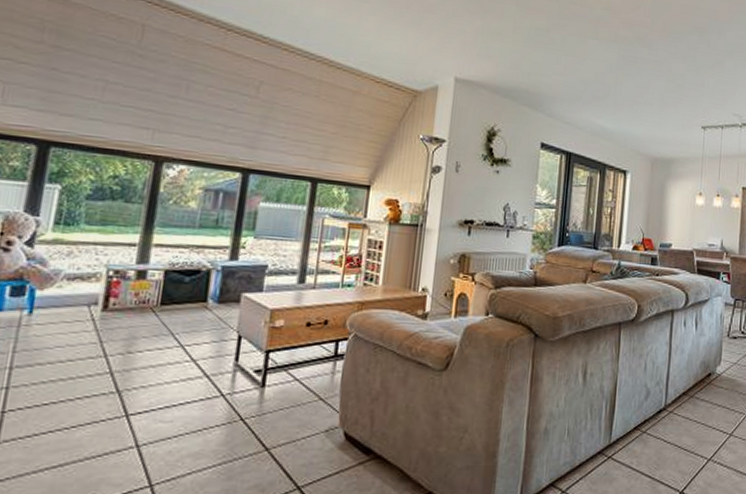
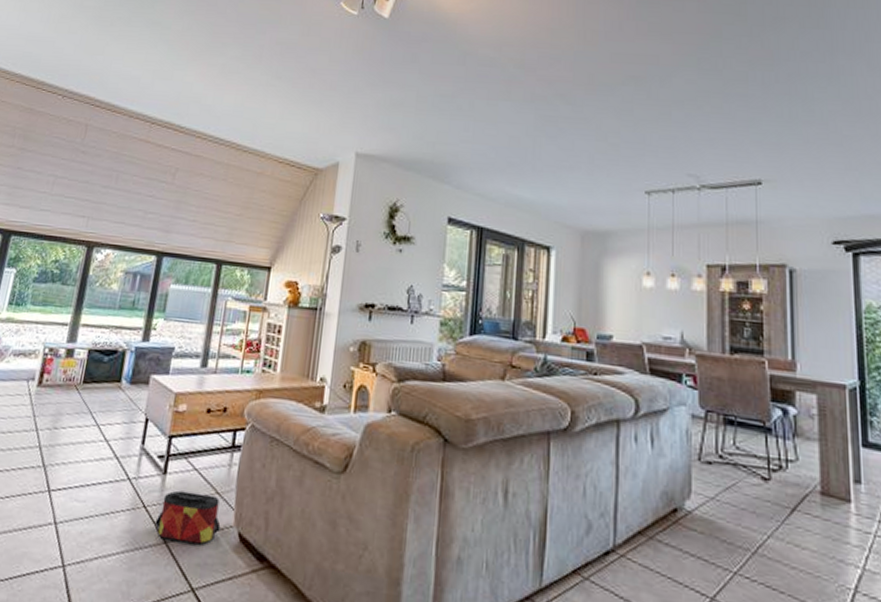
bag: none [254,401,326,449] -> present [154,490,221,546]

